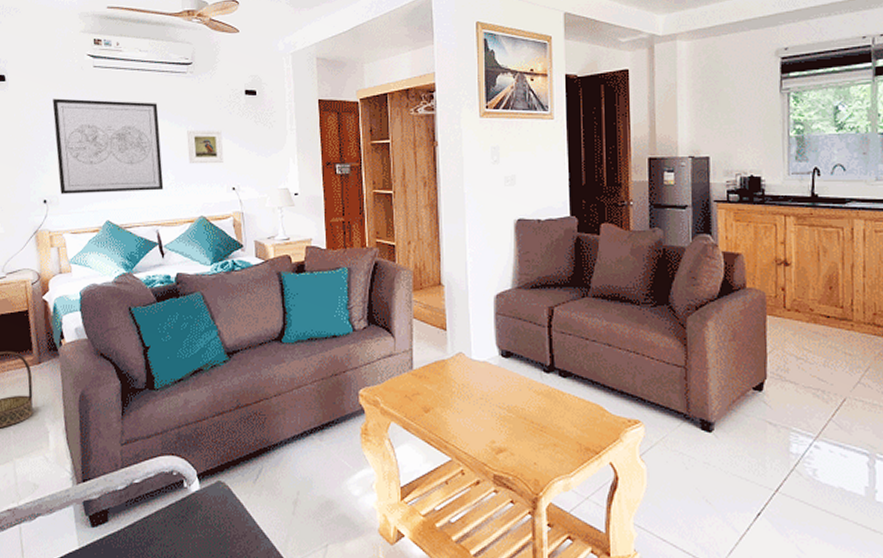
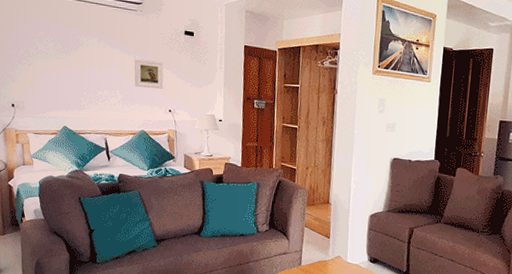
wall art: present [52,98,164,194] -> none [22,20,113,106]

